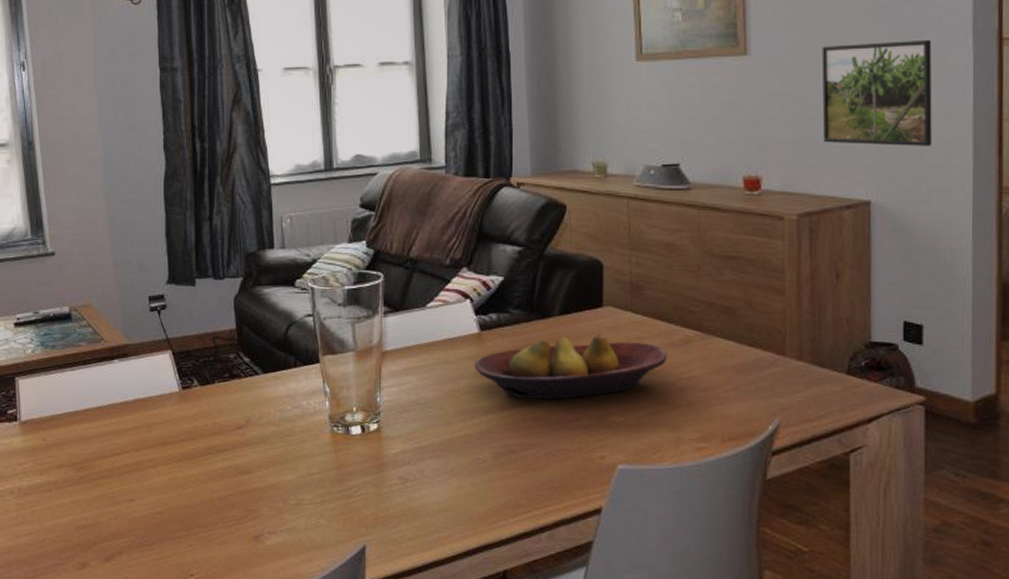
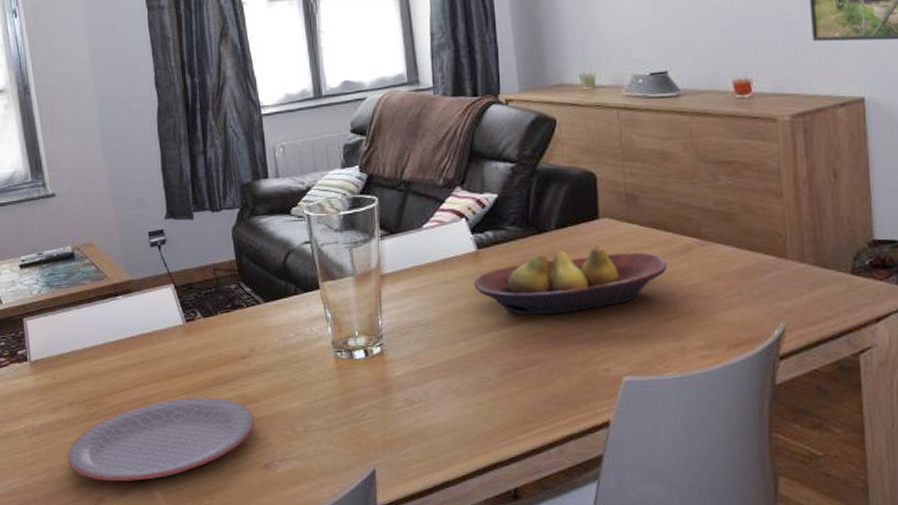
plate: none [53,465,246,547] -> present [67,397,254,482]

